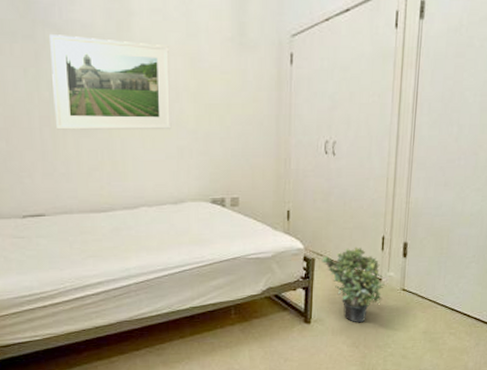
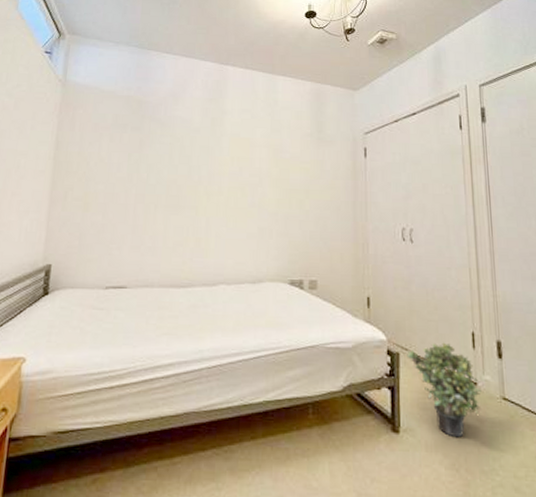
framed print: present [50,35,172,130] -> none [149,127,255,210]

